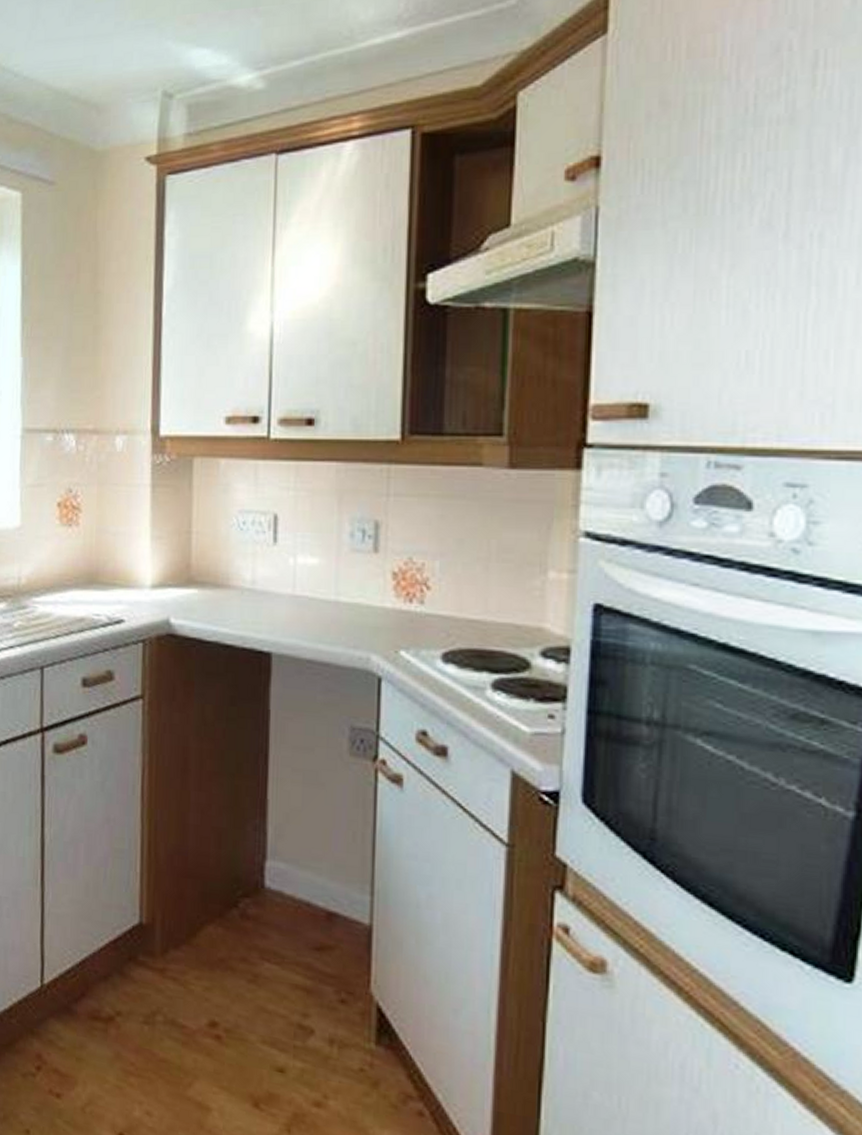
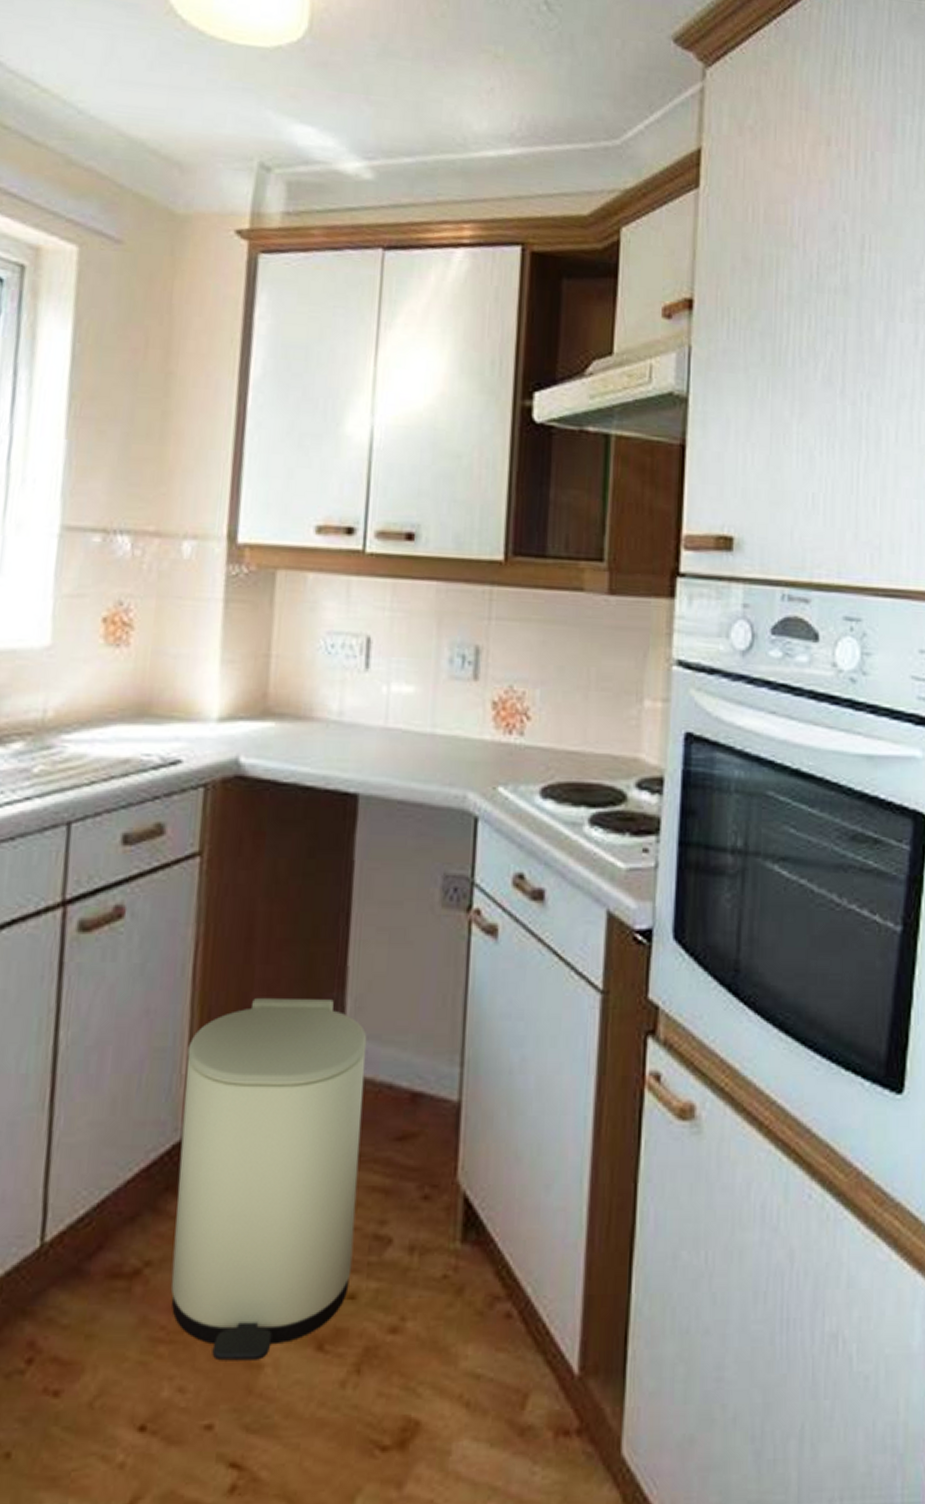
pedal bin: none [136,817,287,1105] -> present [170,997,367,1361]

